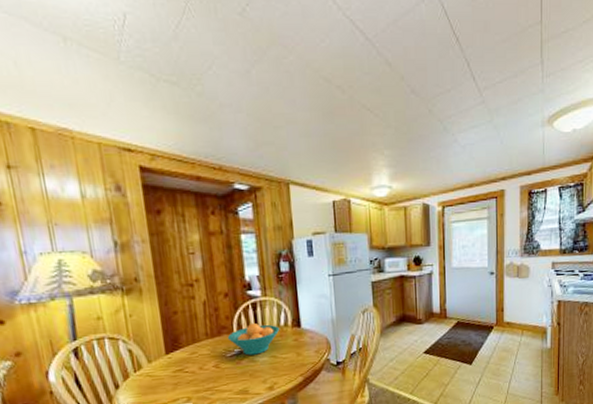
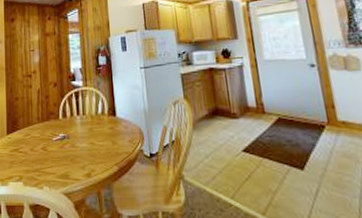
fruit bowl: present [227,323,280,356] -> none [54,111,98,141]

